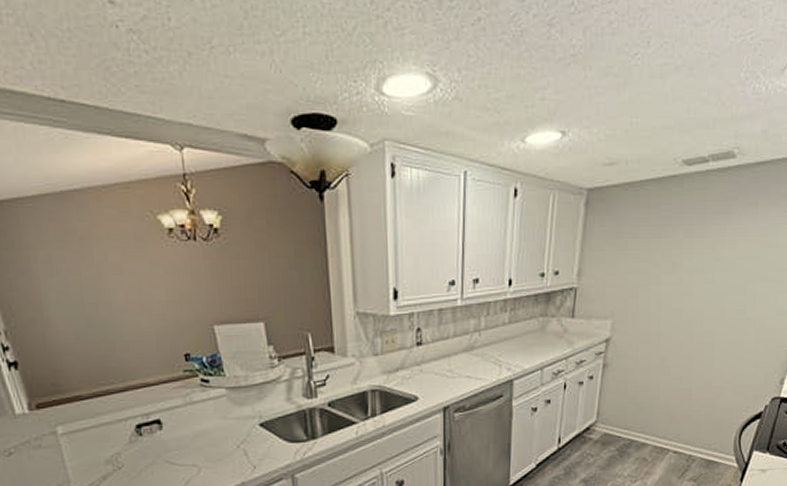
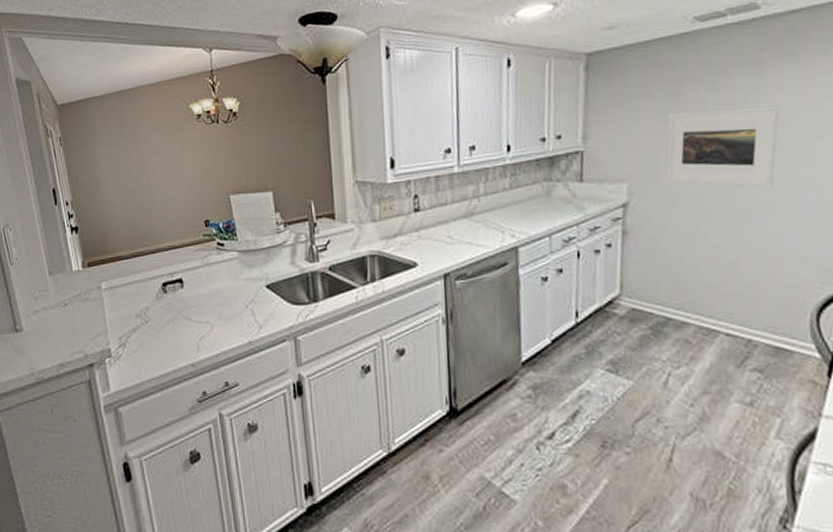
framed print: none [643,252,738,326] -> present [666,105,780,188]

